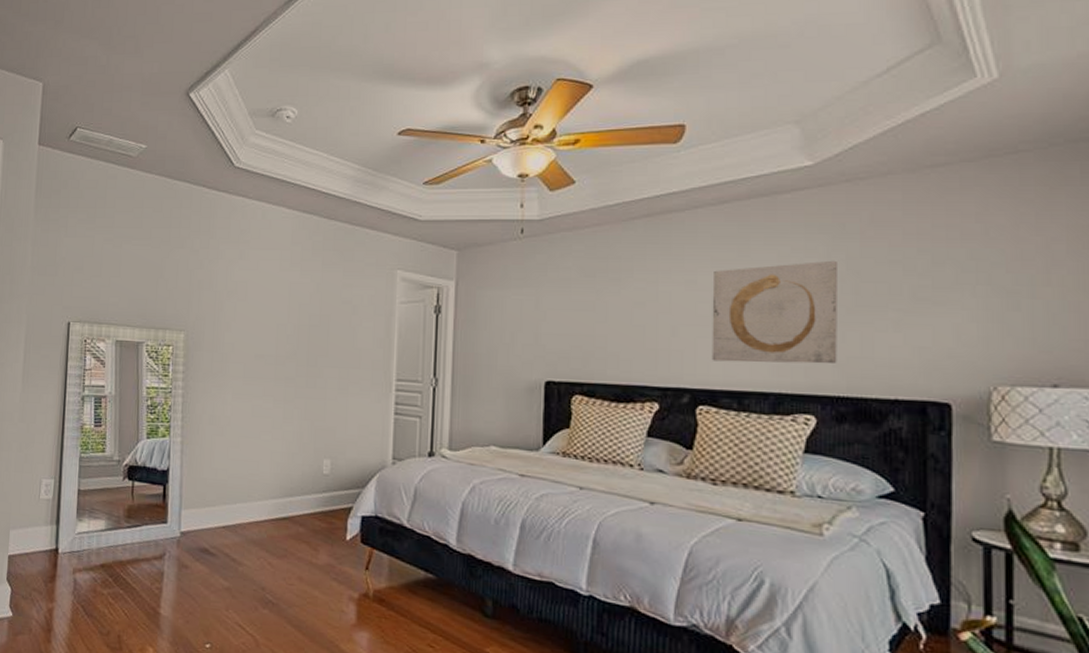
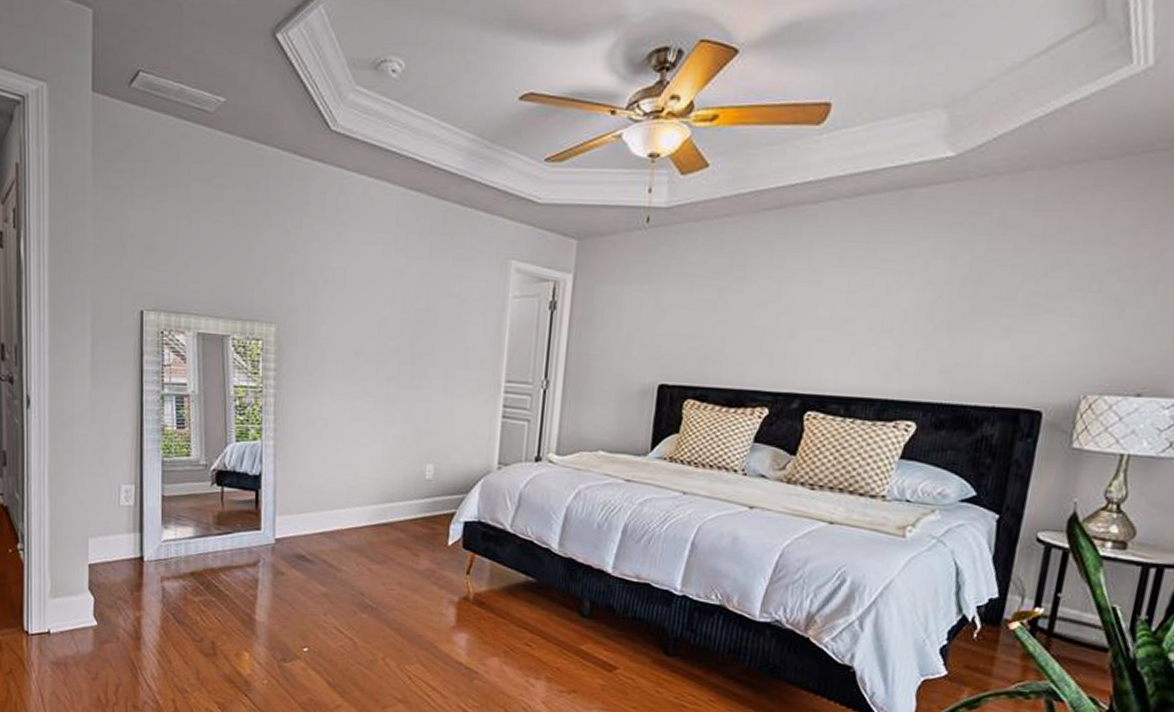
wall art: present [711,260,839,364] -> none [825,262,963,371]

